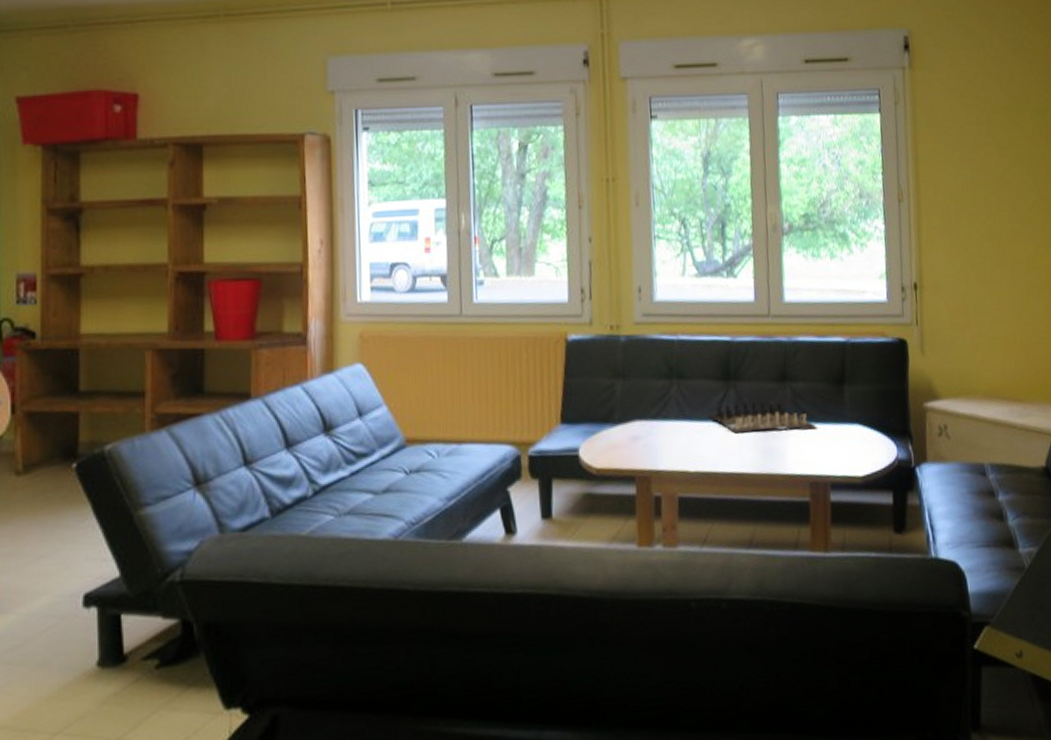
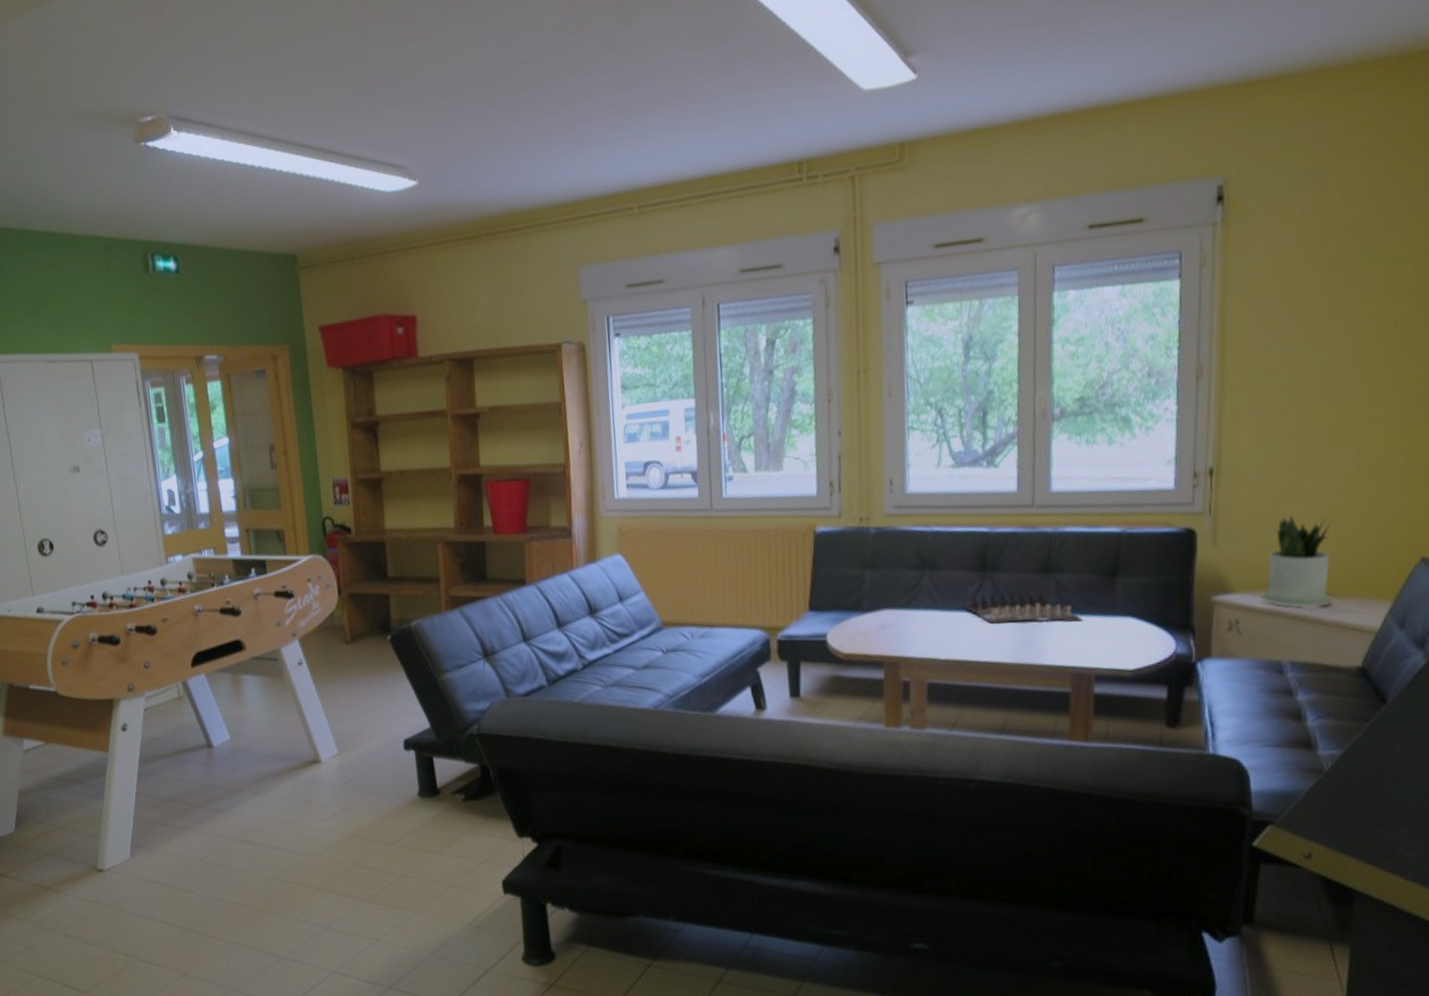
planter: none [962,326,1019,413] -> present [1261,515,1334,608]

